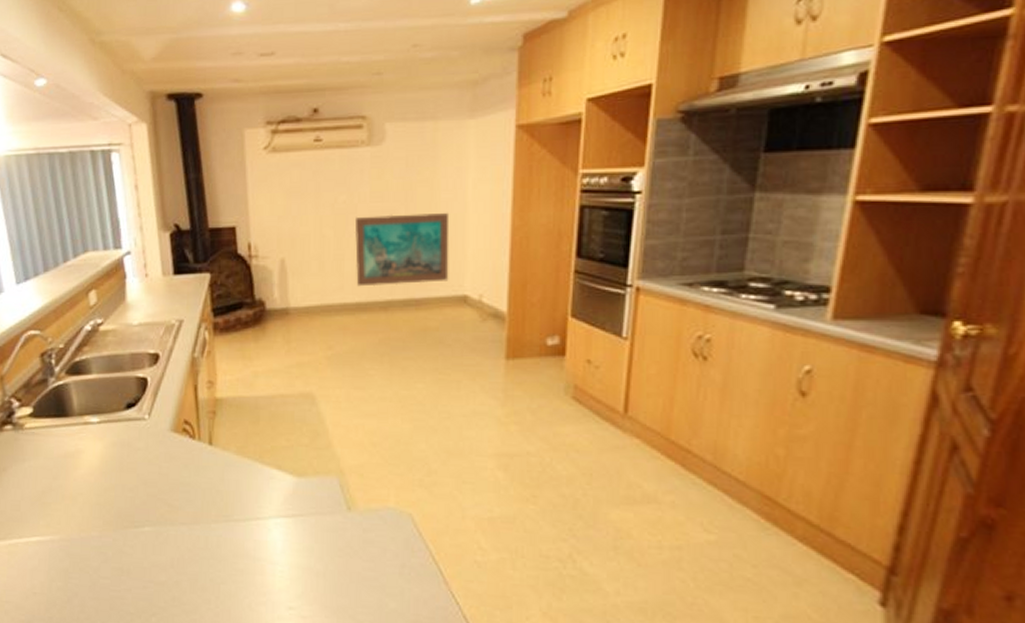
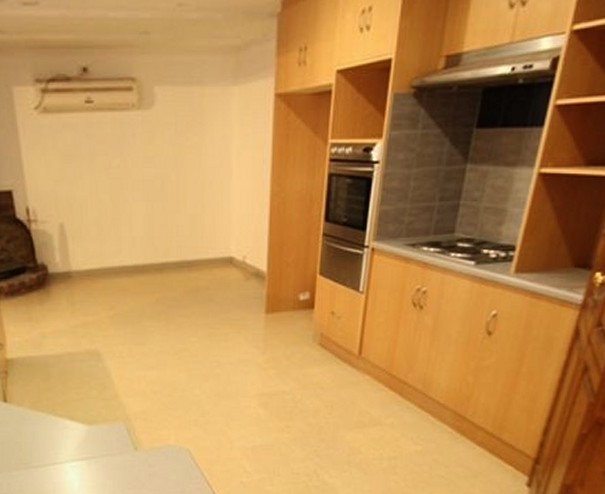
wall art: present [355,212,450,287] -> none [130,178,217,250]

